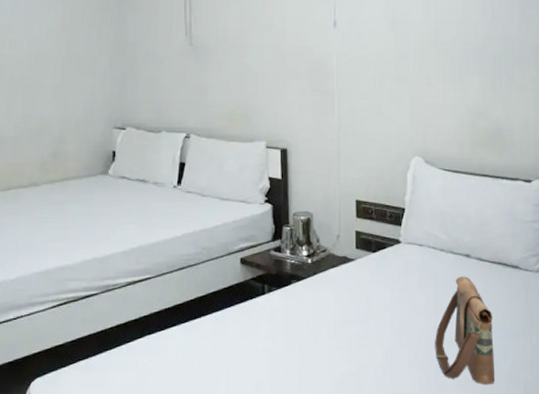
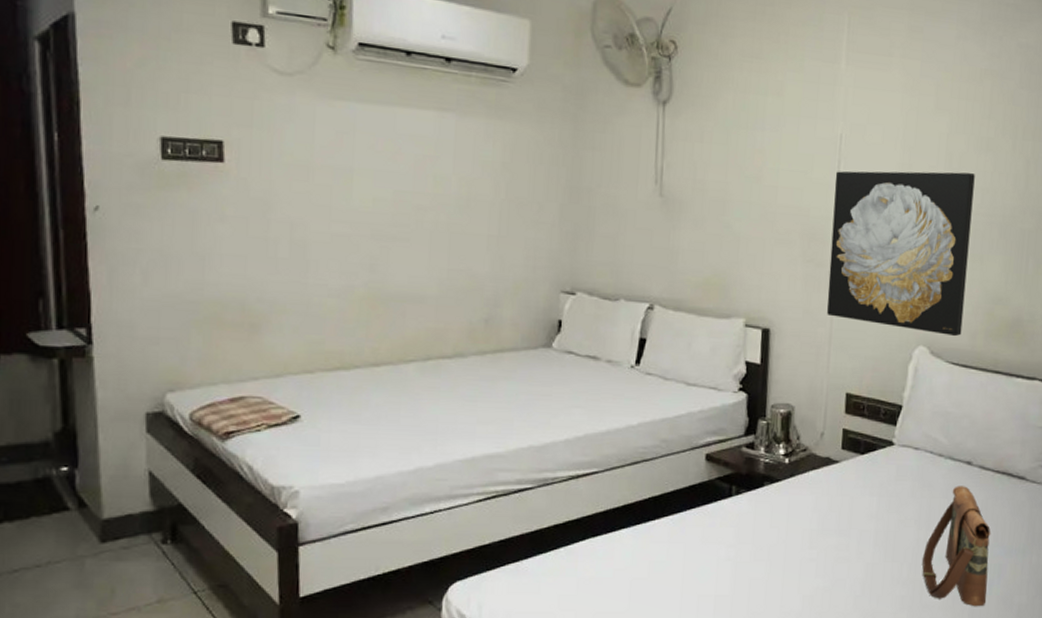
wall art: none [332,10,450,147] -> present [827,171,975,337]

